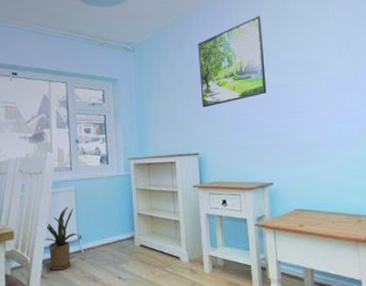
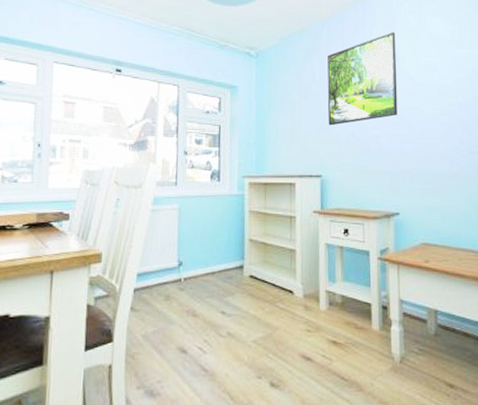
house plant: present [44,207,77,270] -> none [138,227,177,302]

